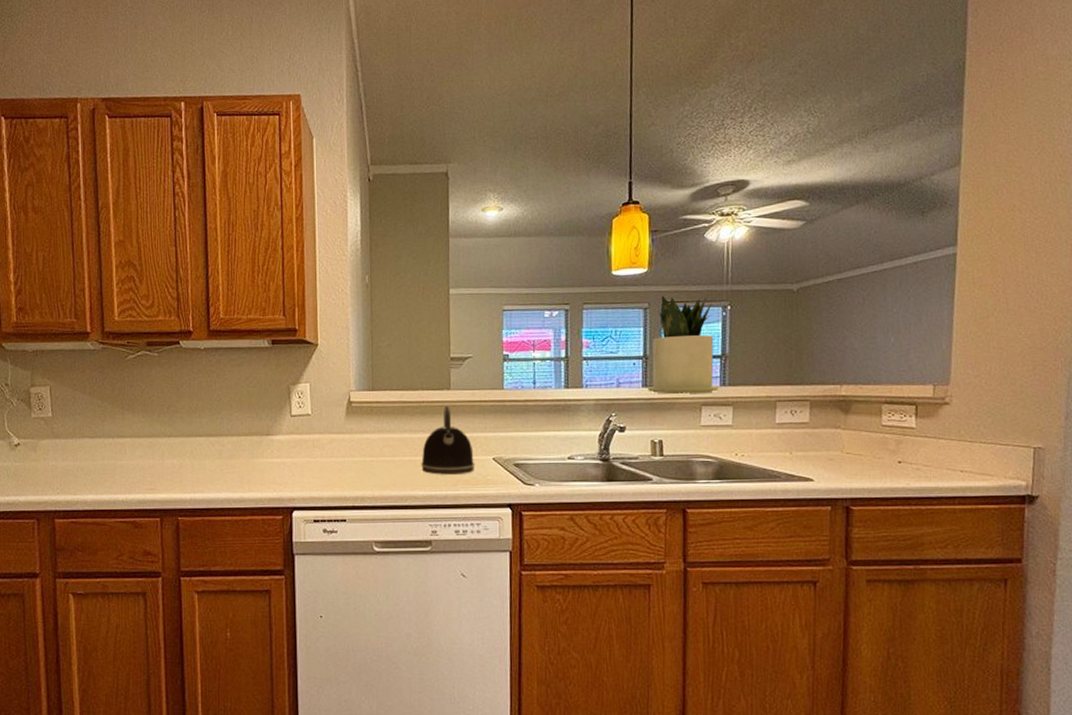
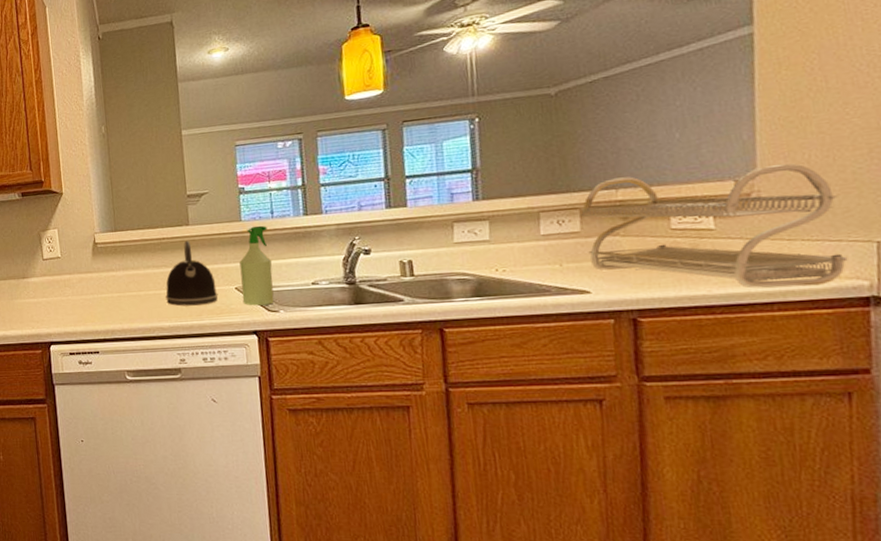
spray bottle: none [498,395,531,478] -> present [239,225,274,306]
planter: present [647,293,720,394] -> none [391,108,473,213]
dish rack: none [810,373,1012,485] -> present [580,163,848,289]

